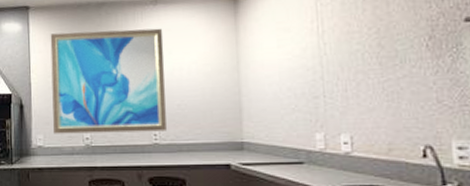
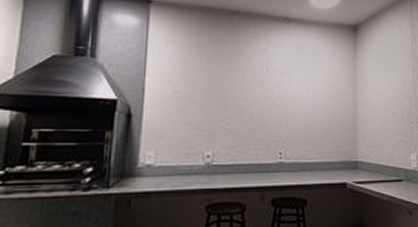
wall art: present [50,28,167,134] -> none [168,35,293,151]

